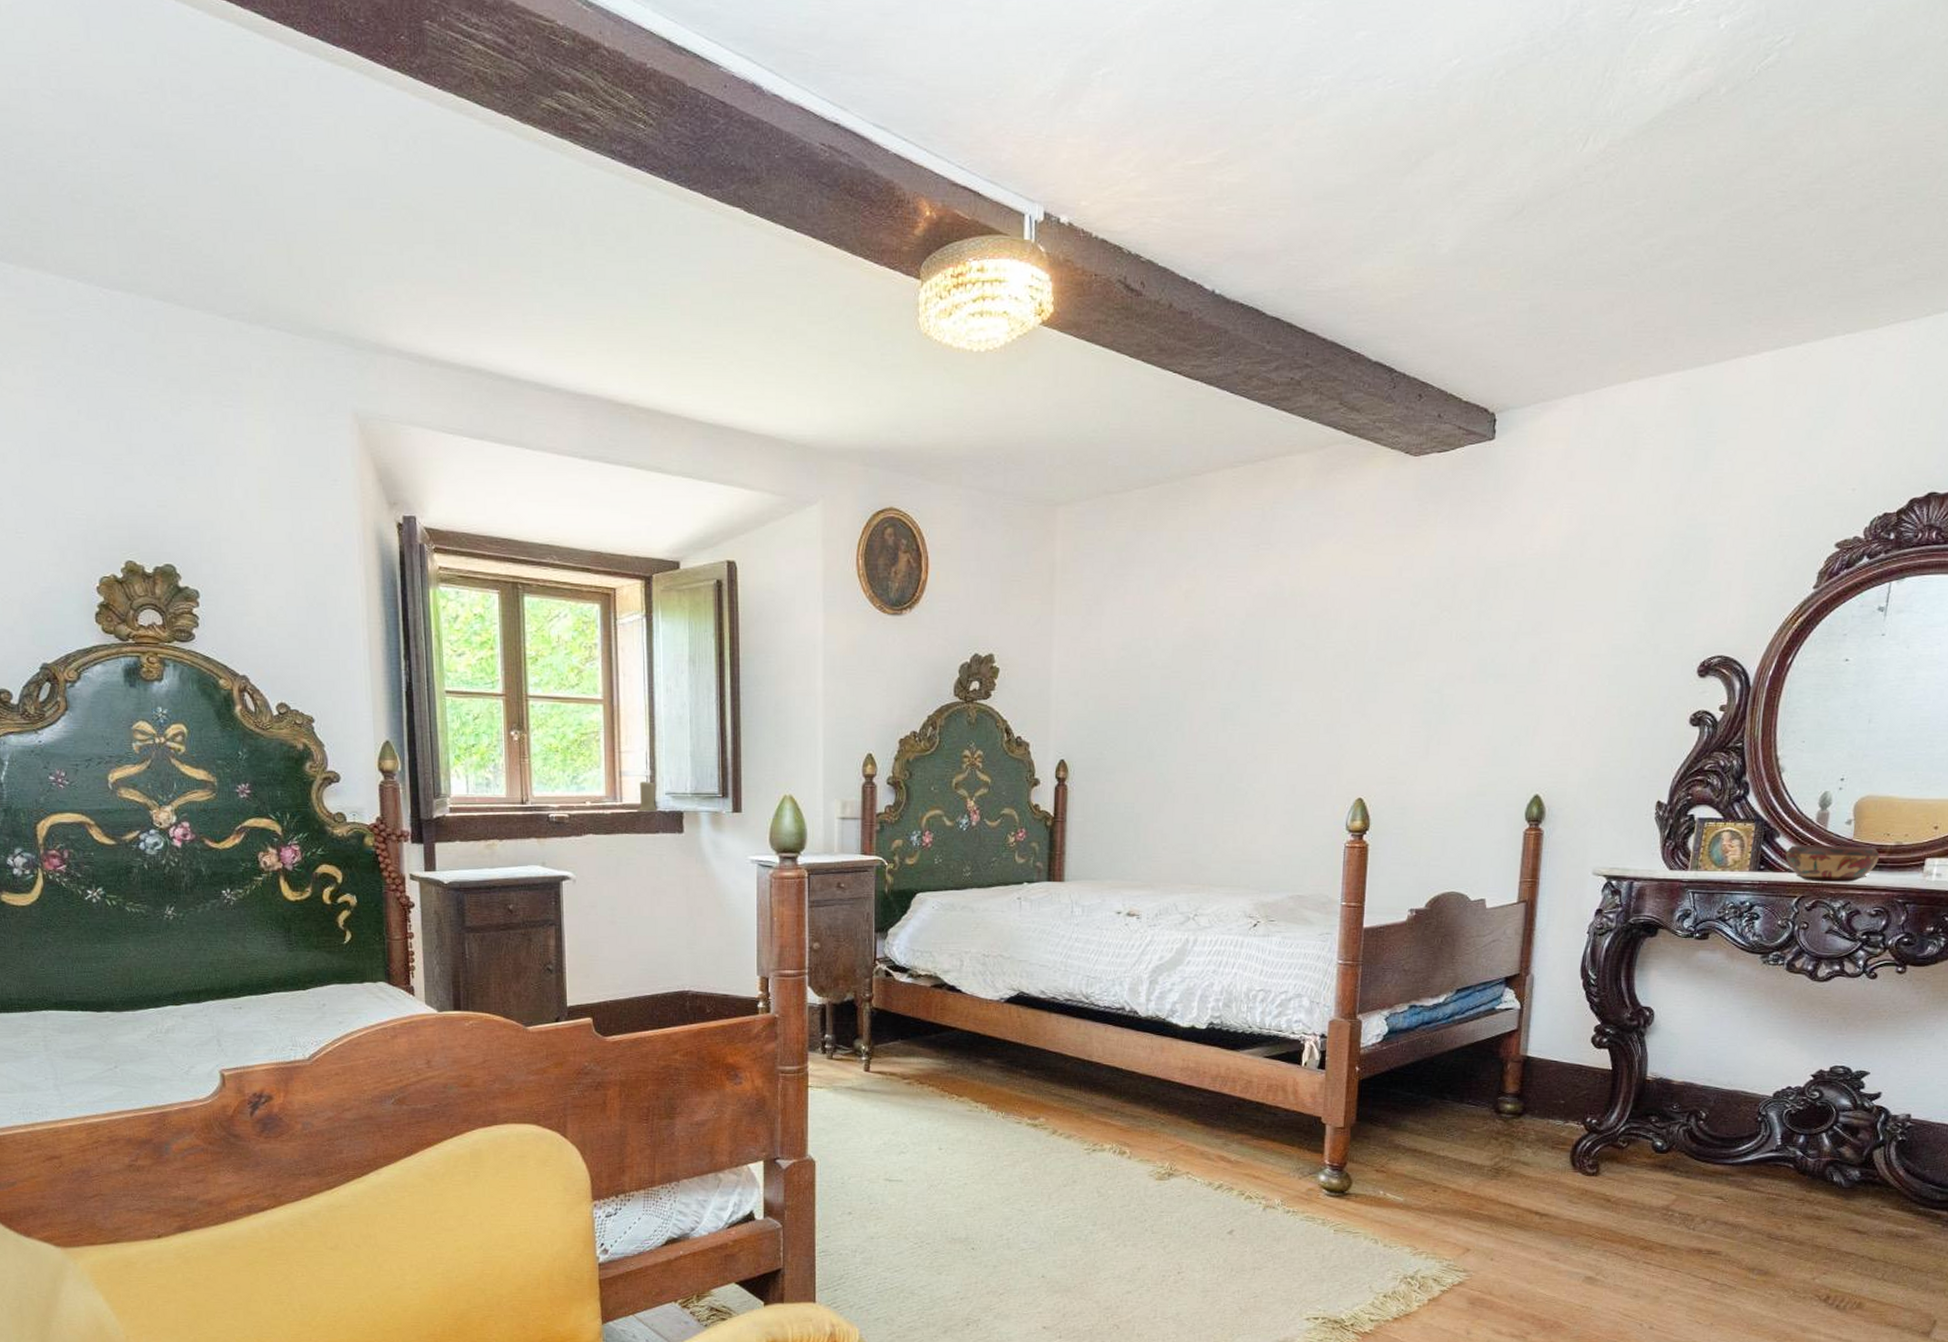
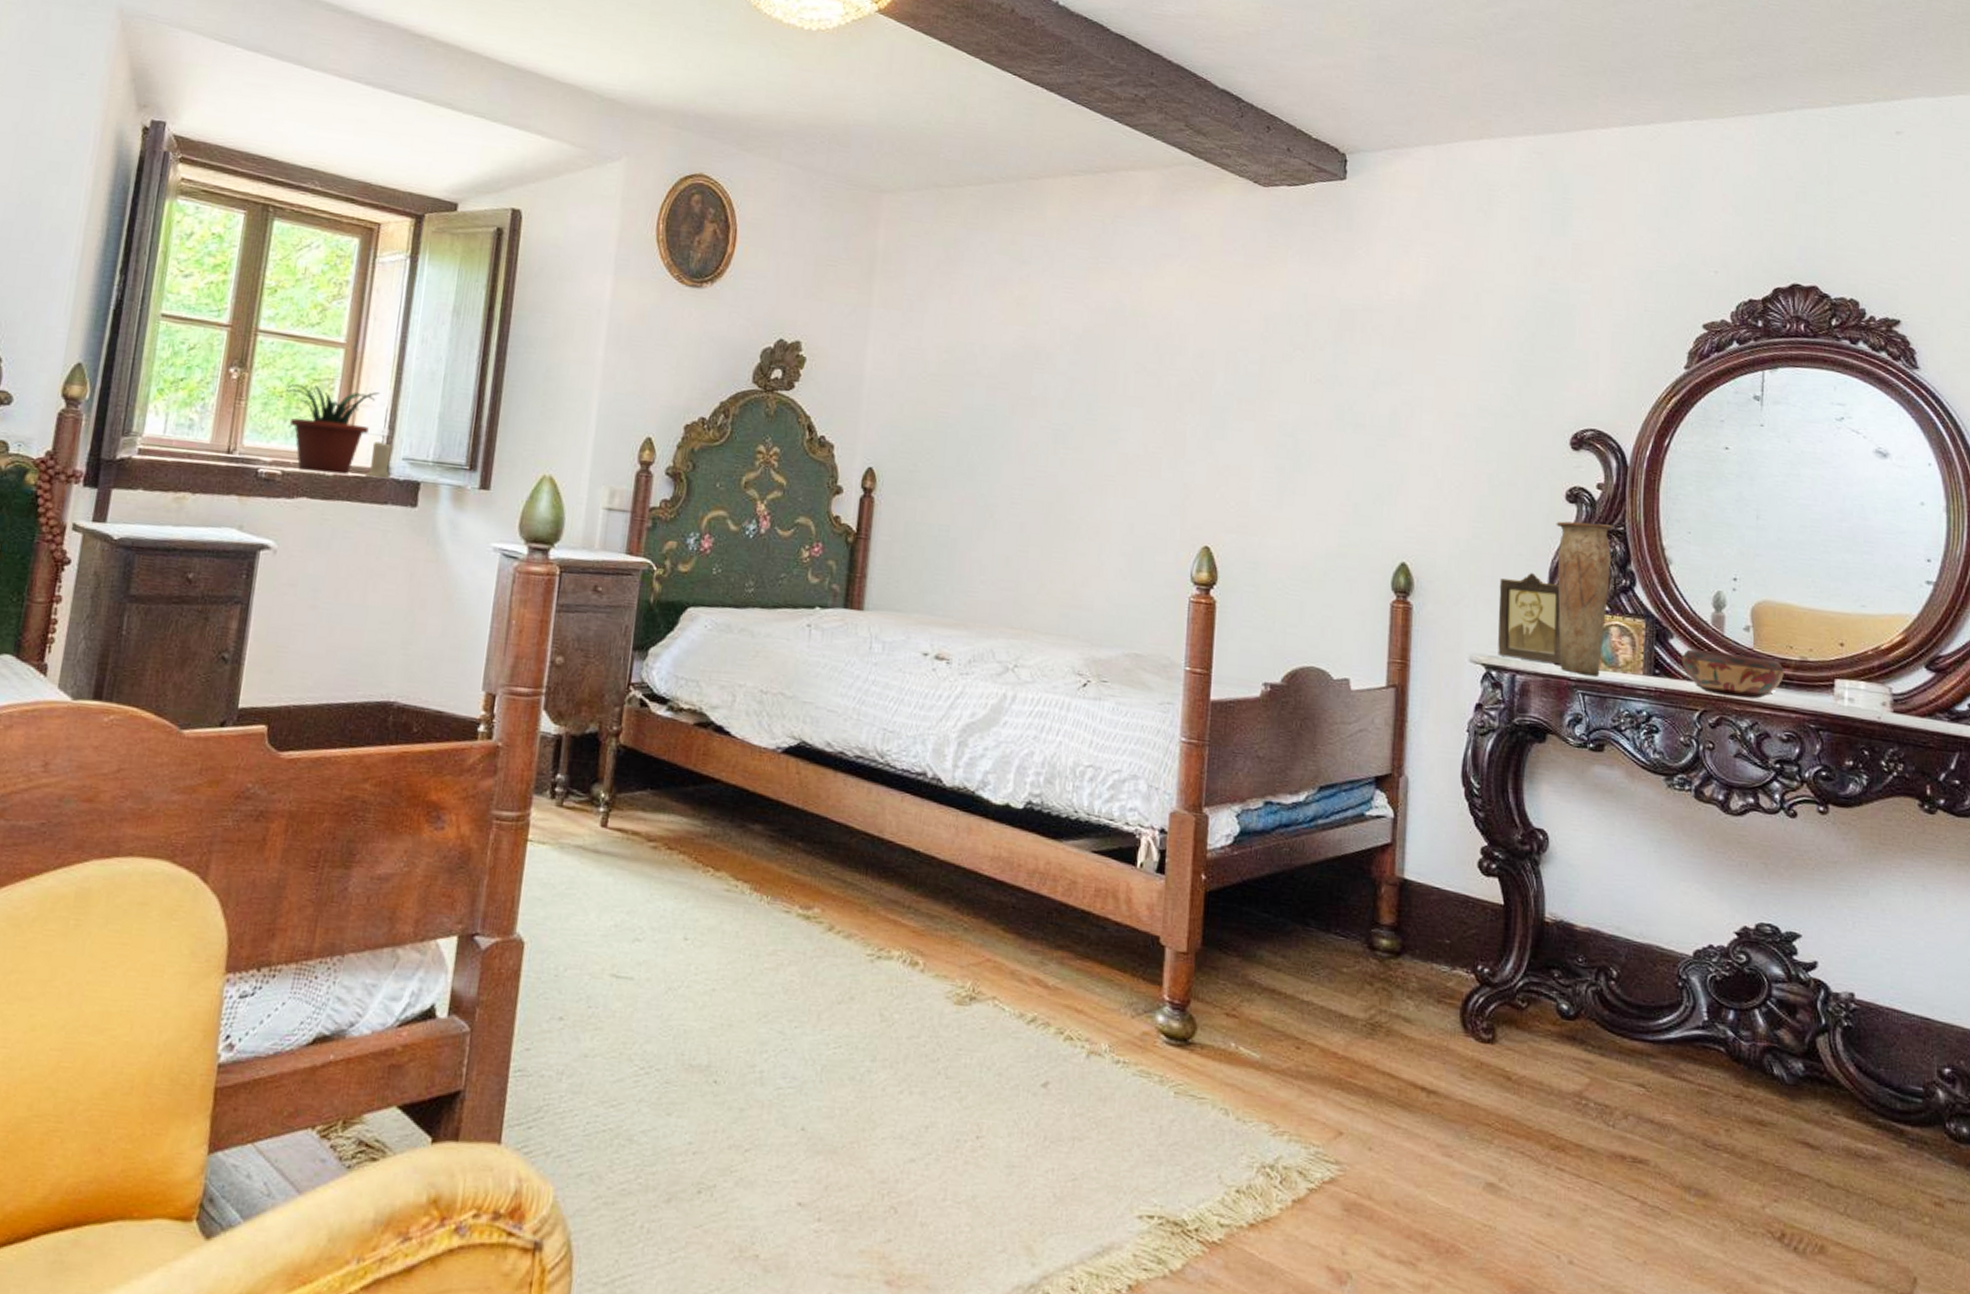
potted plant: none [558,739,638,813] -> present [283,384,380,476]
photo frame: none [1618,791,1679,870] -> present [1498,572,1562,665]
vase: none [1674,742,1732,878] -> present [1556,521,1613,678]

